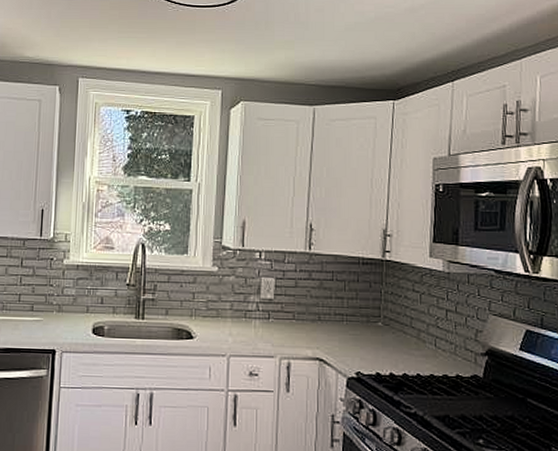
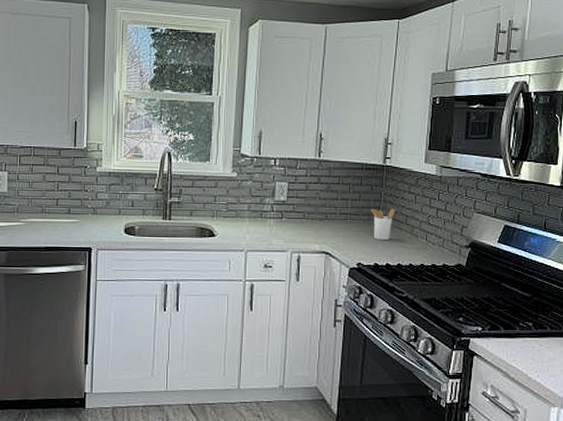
utensil holder: none [370,308,398,346] -> present [371,208,396,241]

